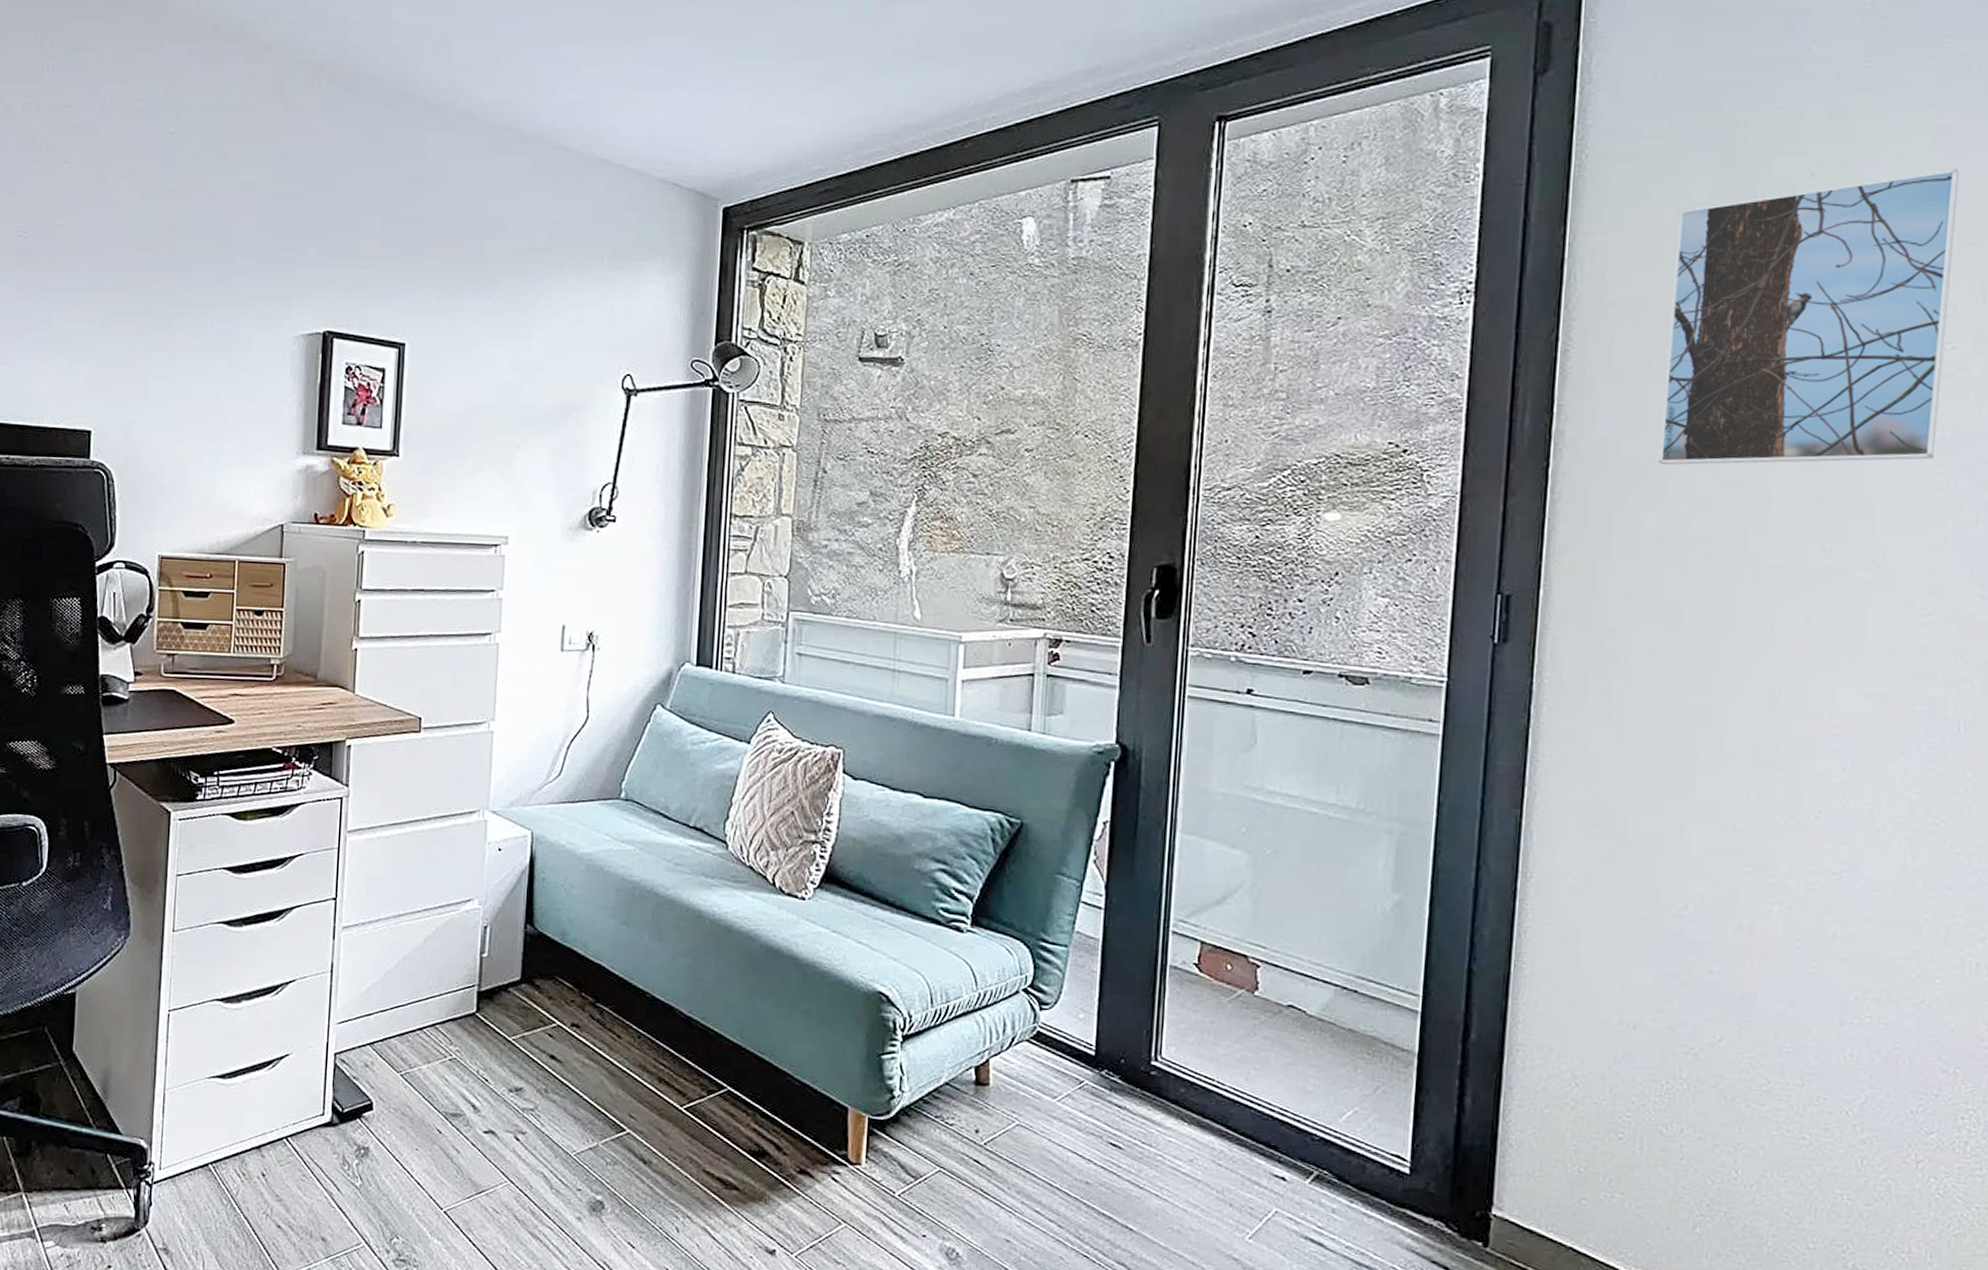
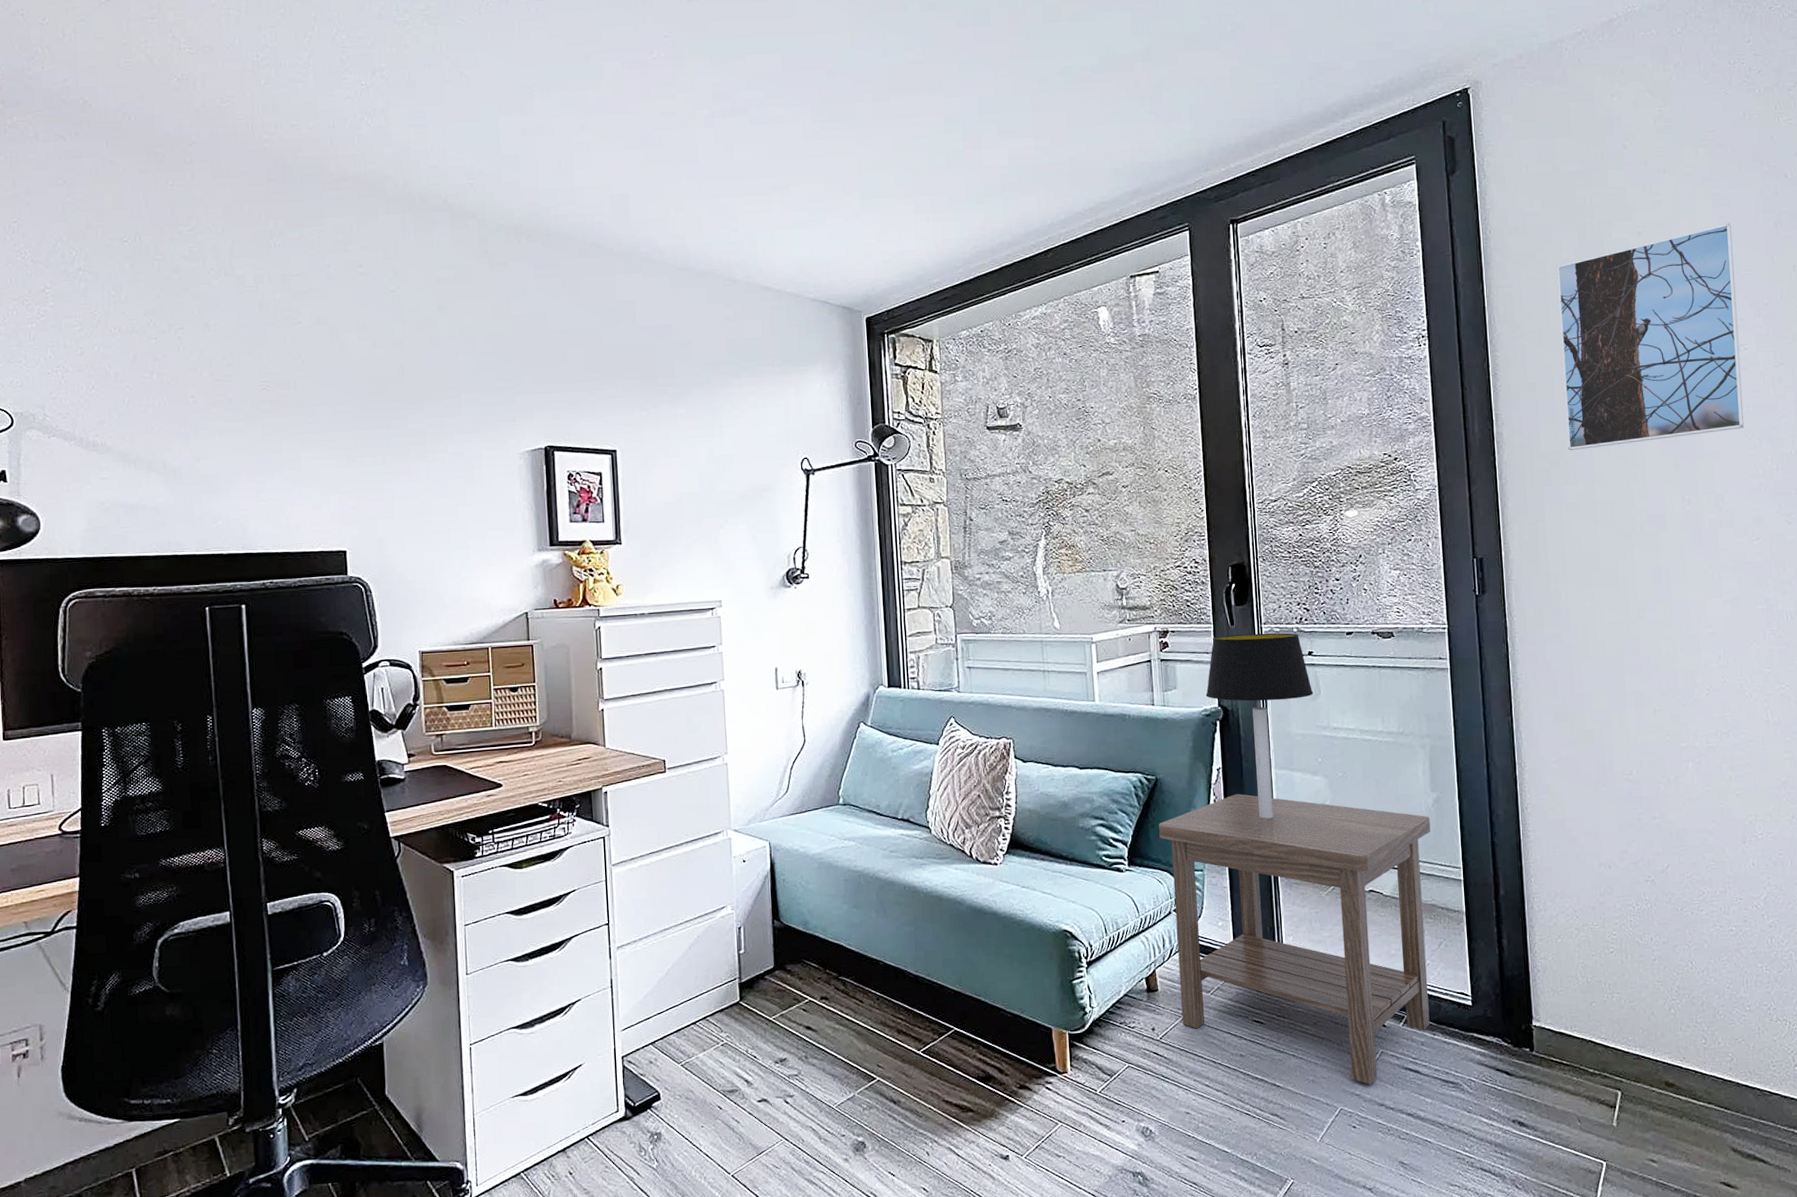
side table: none [1015,857,1385,1249] -> present [1159,794,1431,1085]
table lamp: none [1100,654,1247,895] -> present [1205,633,1314,819]

